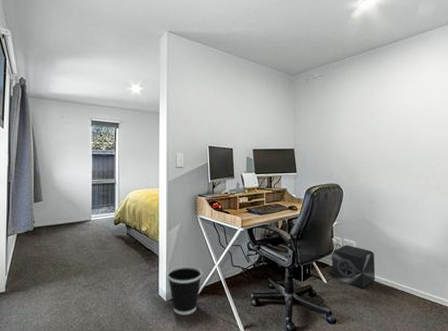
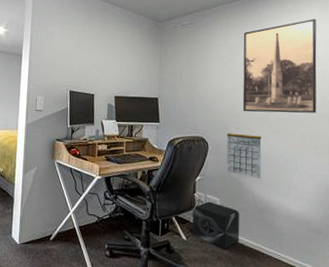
wastebasket: present [167,266,203,315] -> none [21,209,57,260]
calendar: none [359,174,392,220] -> present [226,129,262,178]
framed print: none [370,67,439,158] -> present [242,19,317,113]

